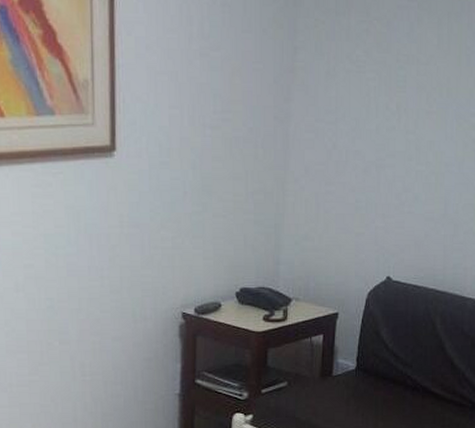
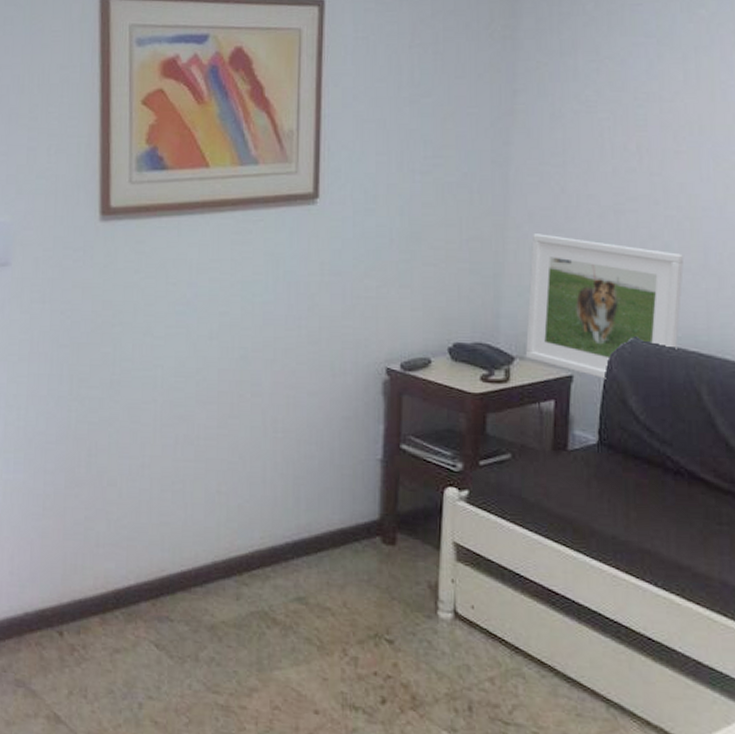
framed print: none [300,187,430,315] -> present [525,234,685,379]

